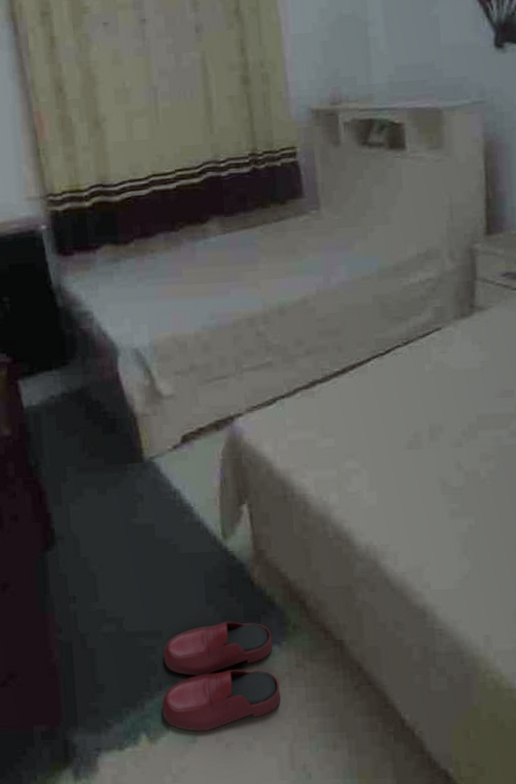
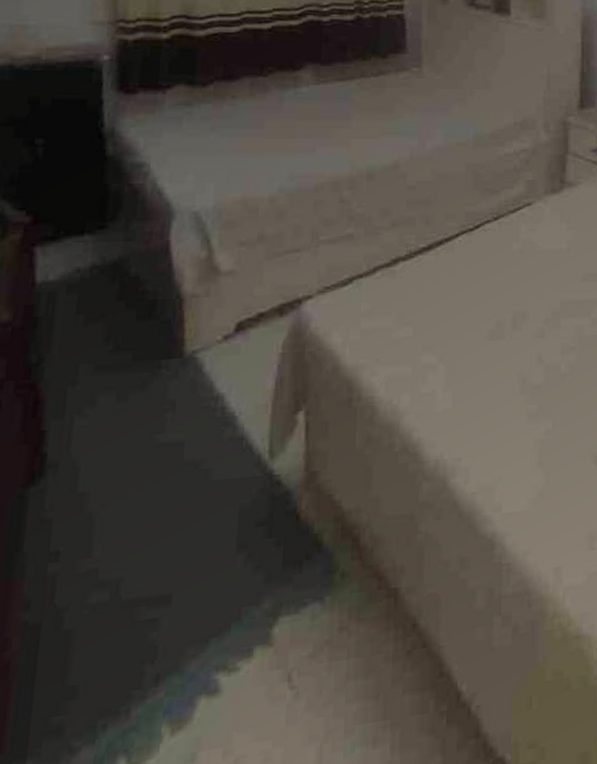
slippers: present [161,621,281,732] -> none [154,572,316,745]

